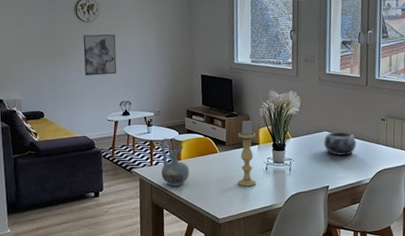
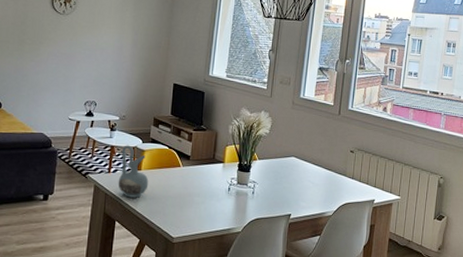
wall art: present [83,34,117,76] -> none [52,27,90,72]
candle holder: present [237,120,257,187] -> none [197,136,222,206]
decorative bowl: present [324,131,357,156] -> none [290,158,323,184]

